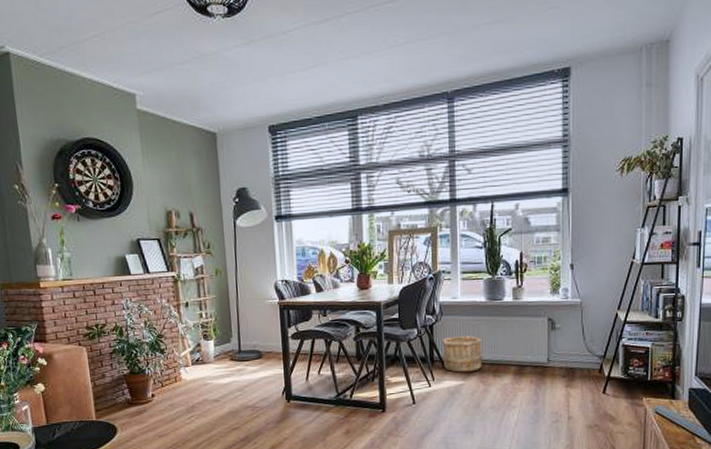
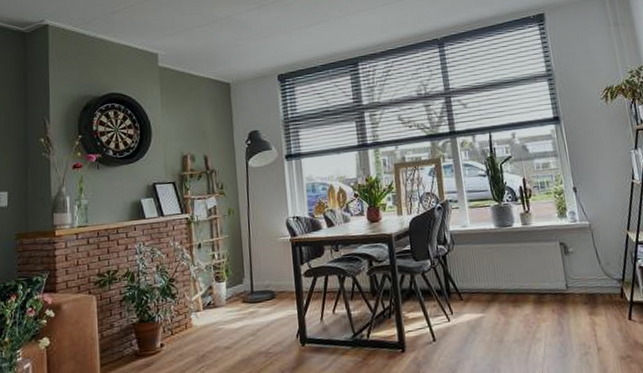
wooden bucket: present [442,335,482,372] -> none [456,264,500,304]

